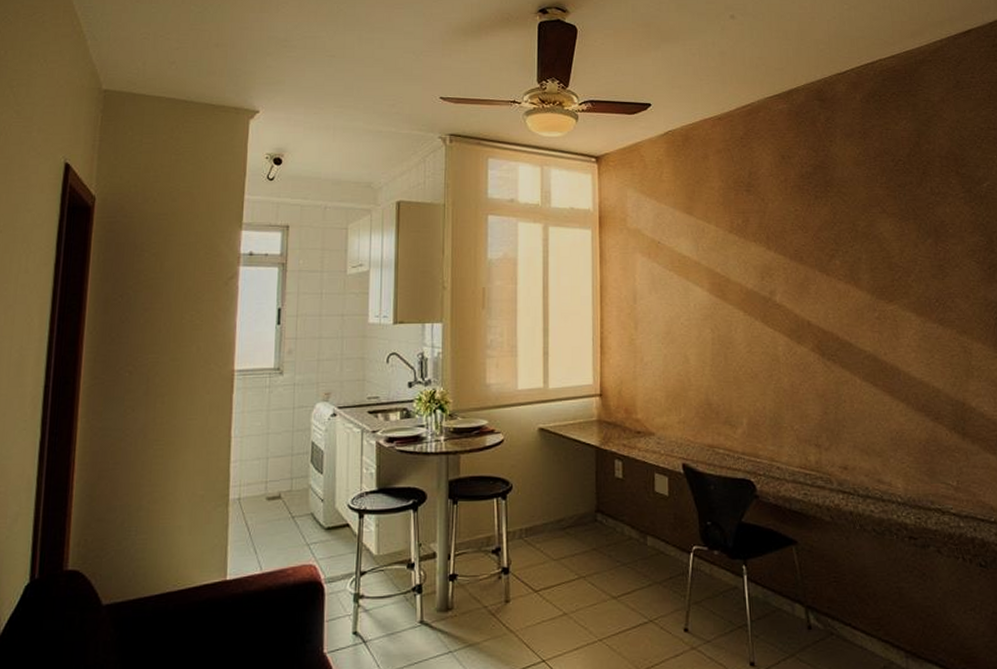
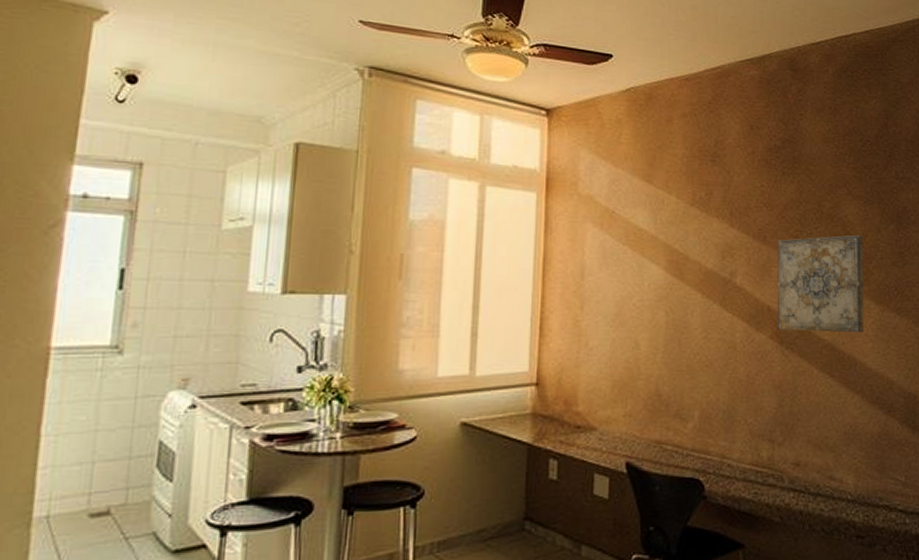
wall art: none [814,250,906,344] -> present [777,235,864,333]

